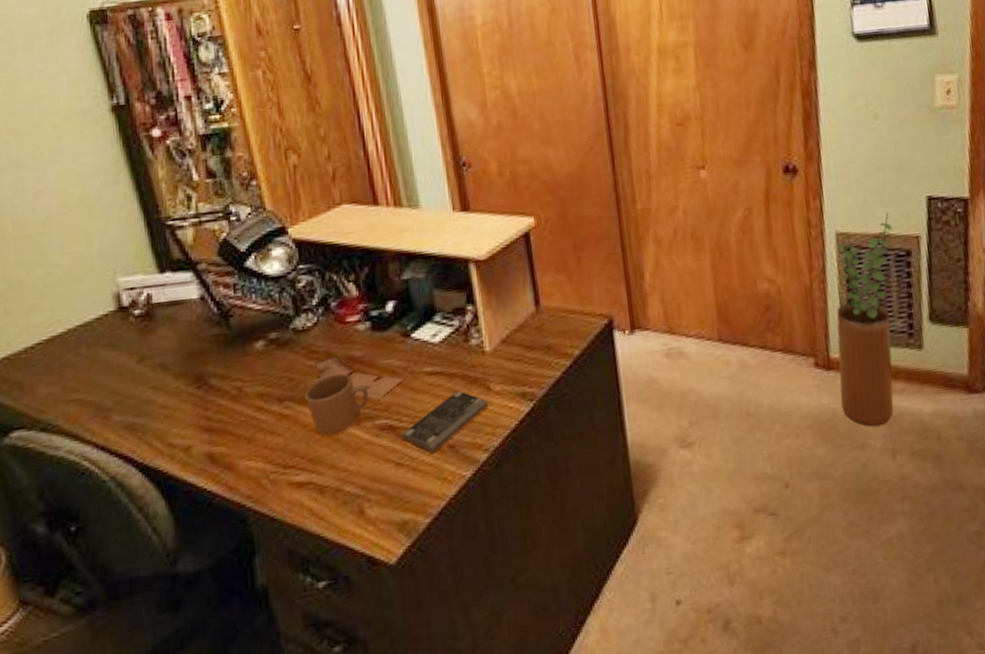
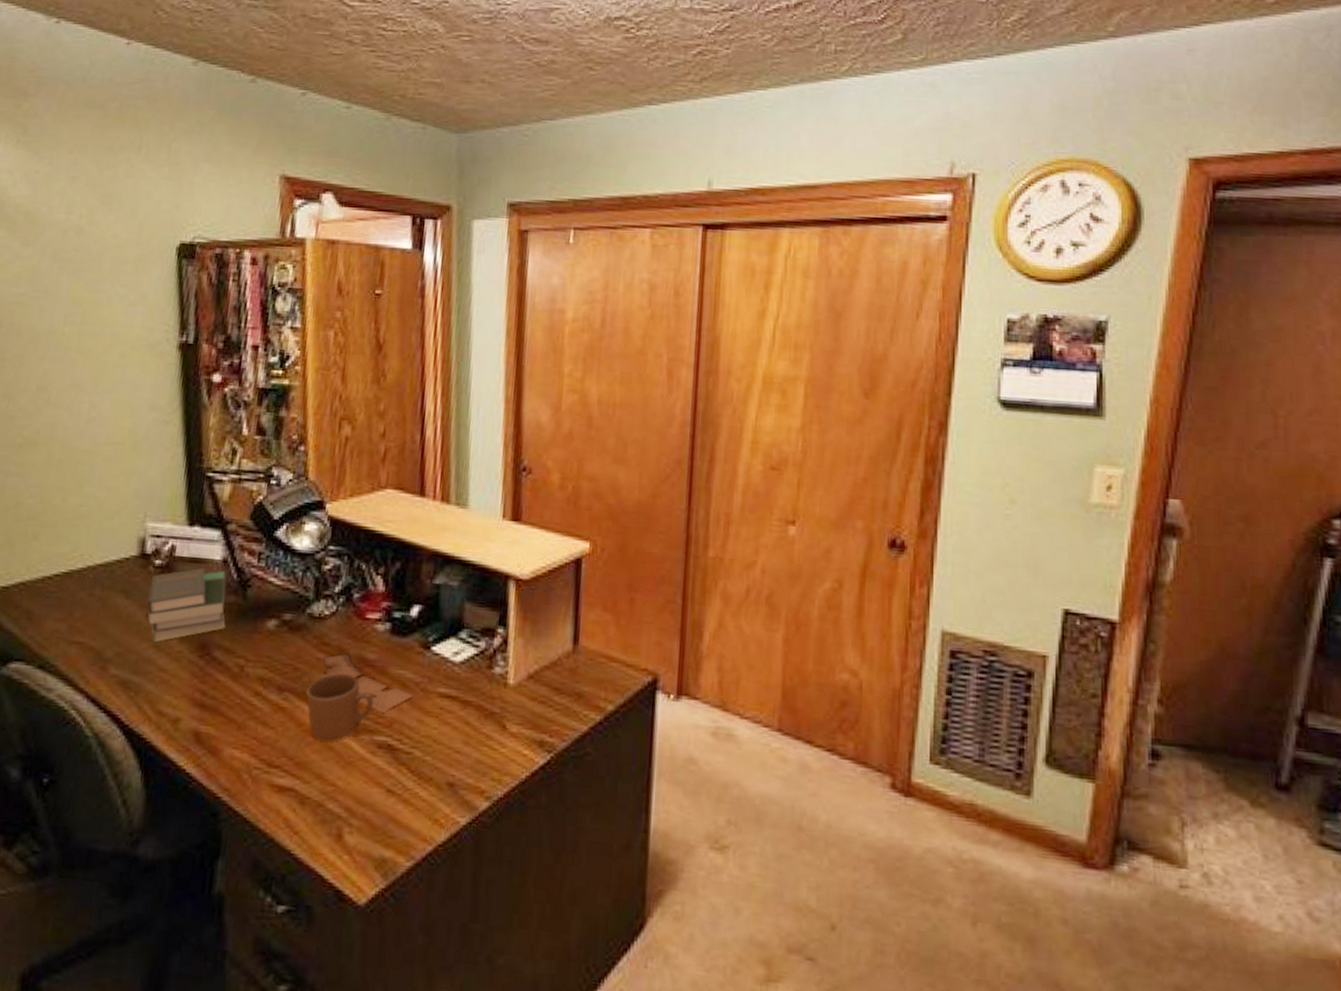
books: none [135,307,216,384] -> present [147,568,226,642]
calculator: present [400,390,488,454] -> none [398,721,500,789]
vase: present [836,212,894,426] -> none [916,618,1014,881]

